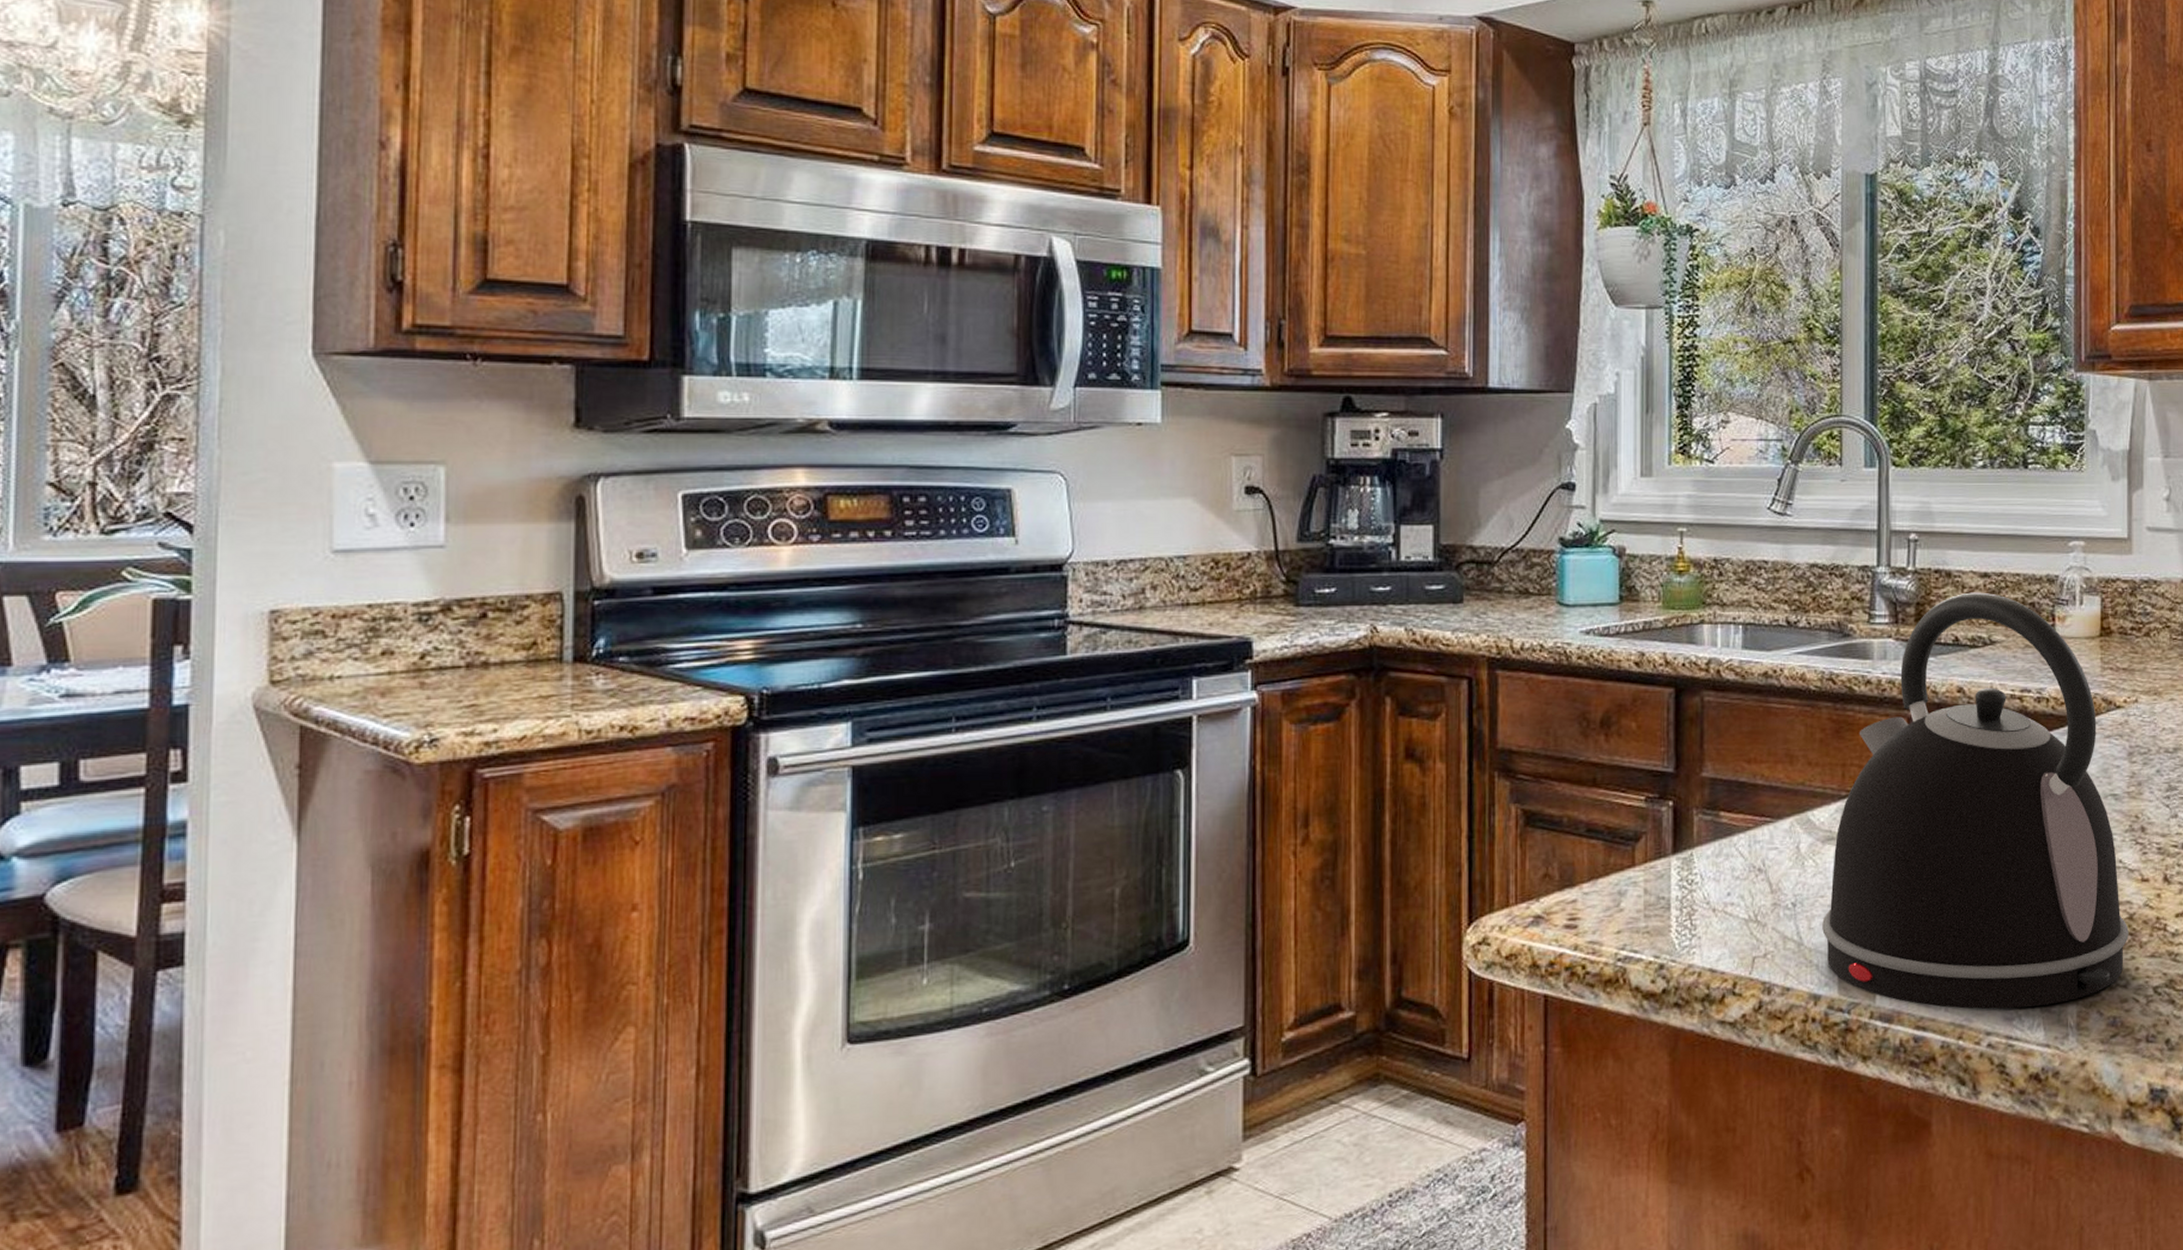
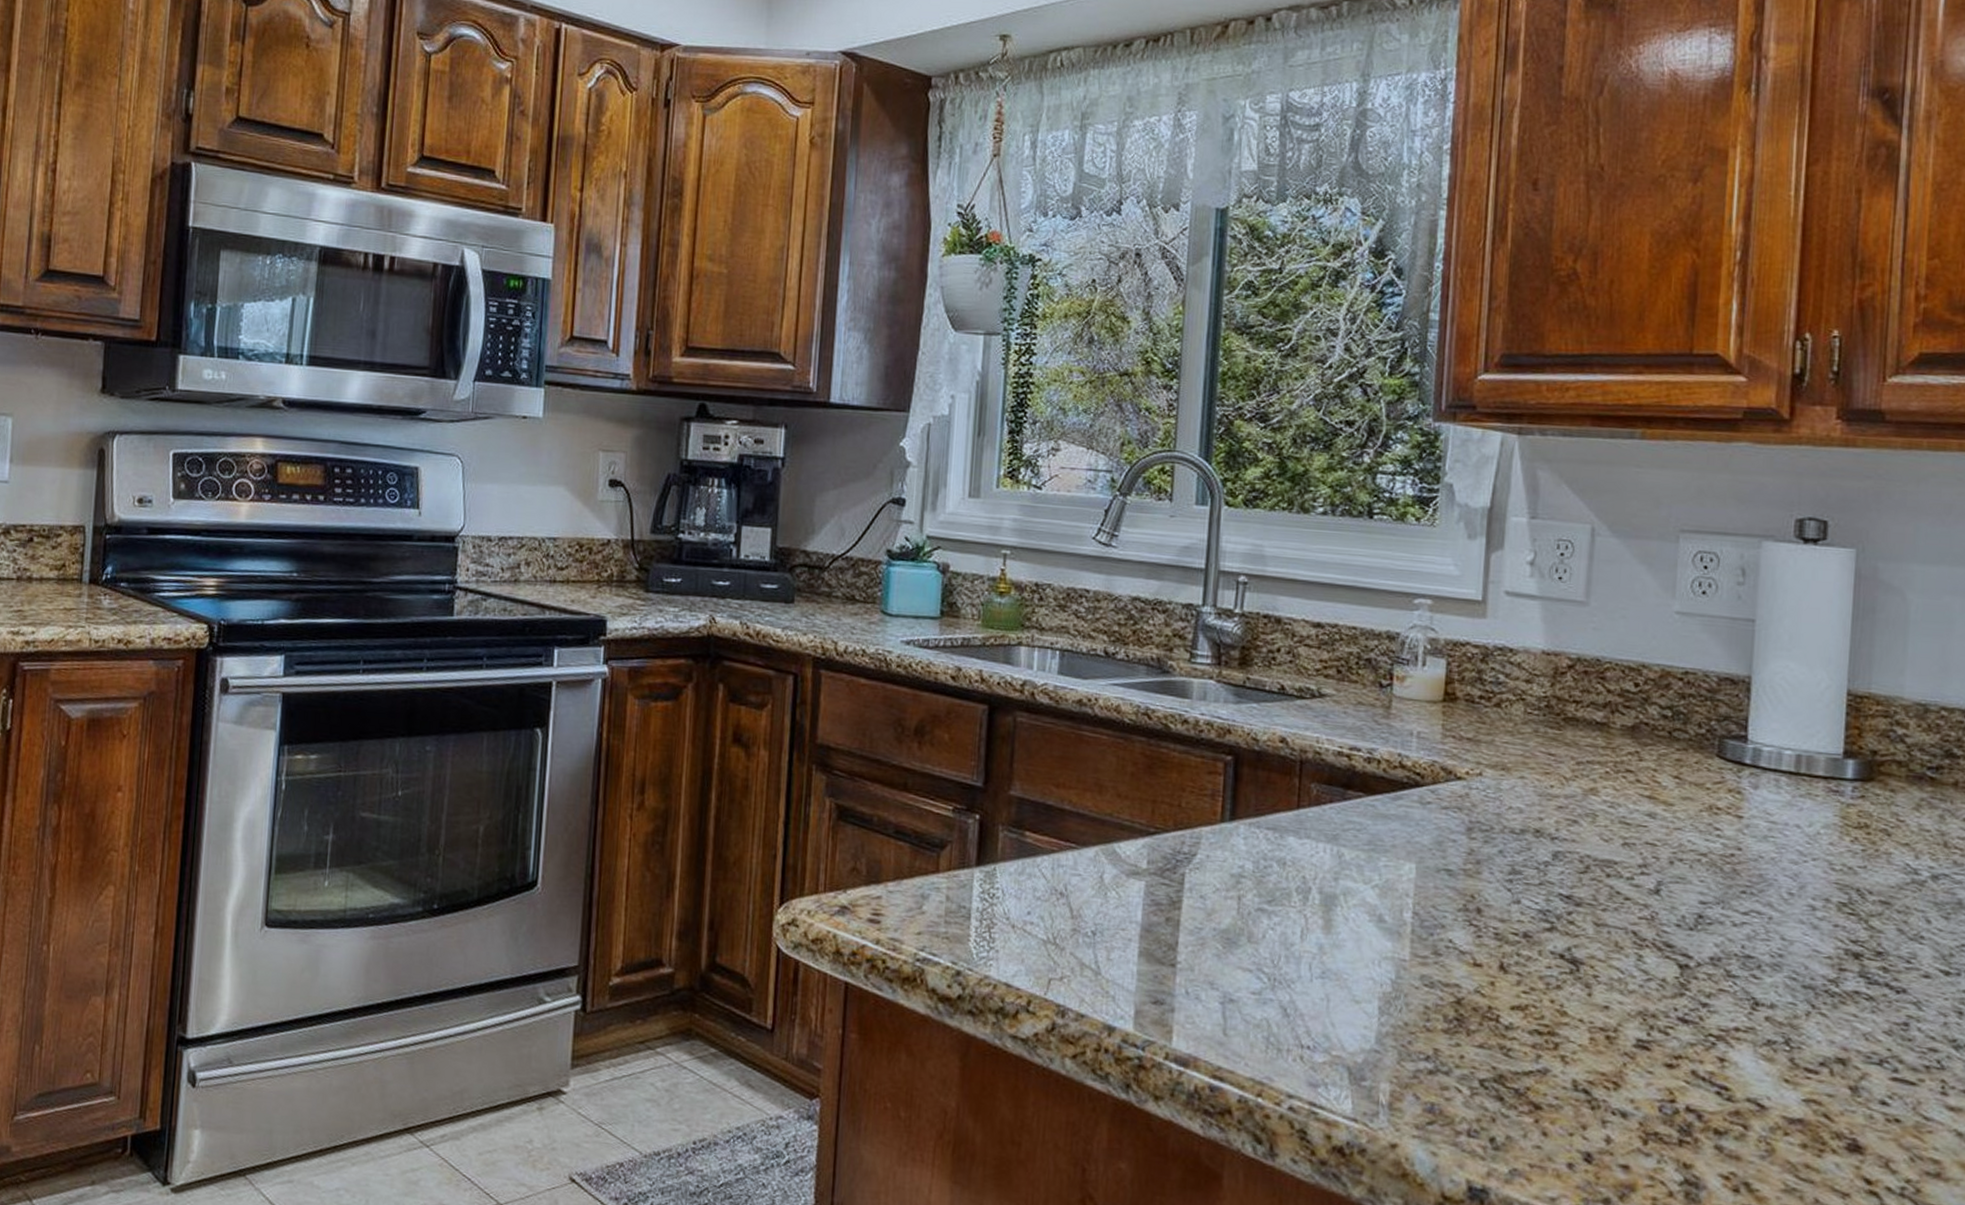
kettle: present [1822,592,2129,1010] -> none [1121,641,1455,1079]

